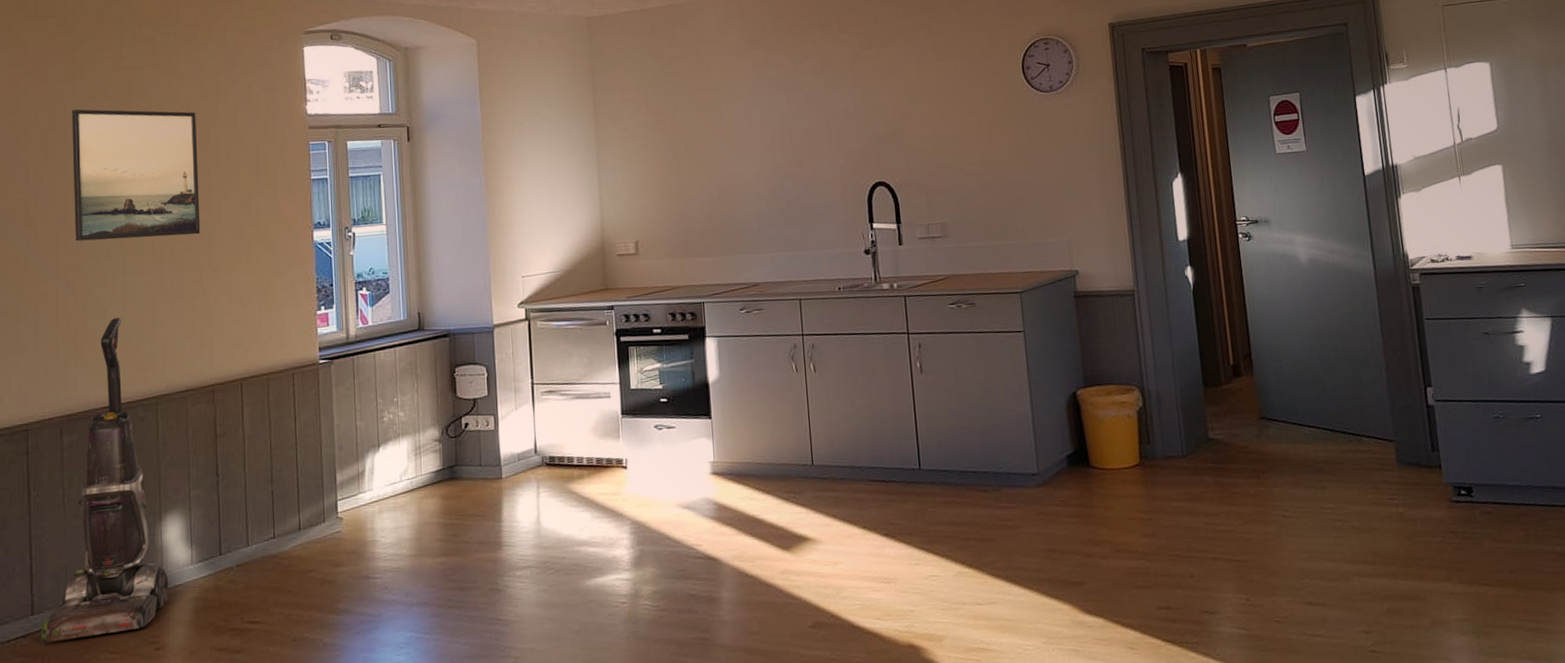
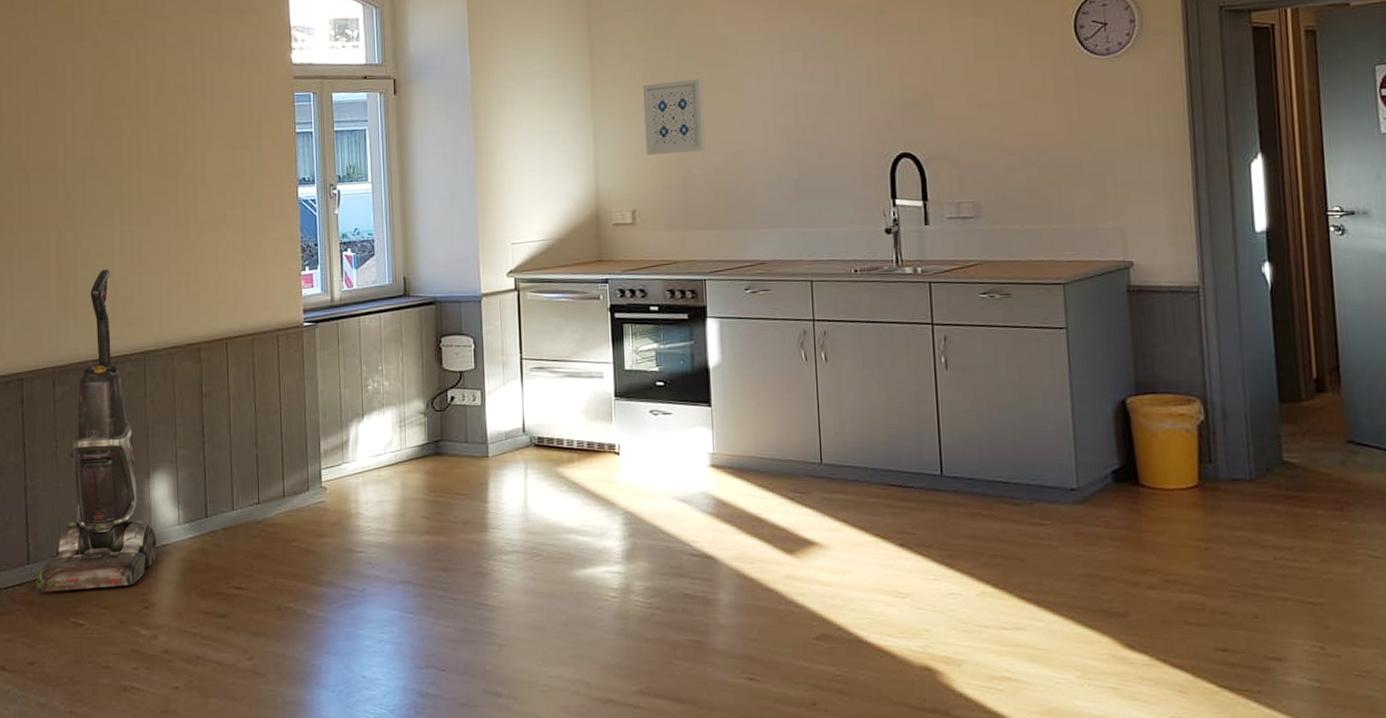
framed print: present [72,109,201,242] -> none [62,53,186,190]
wall art: none [643,120,702,191] -> present [643,79,706,156]

